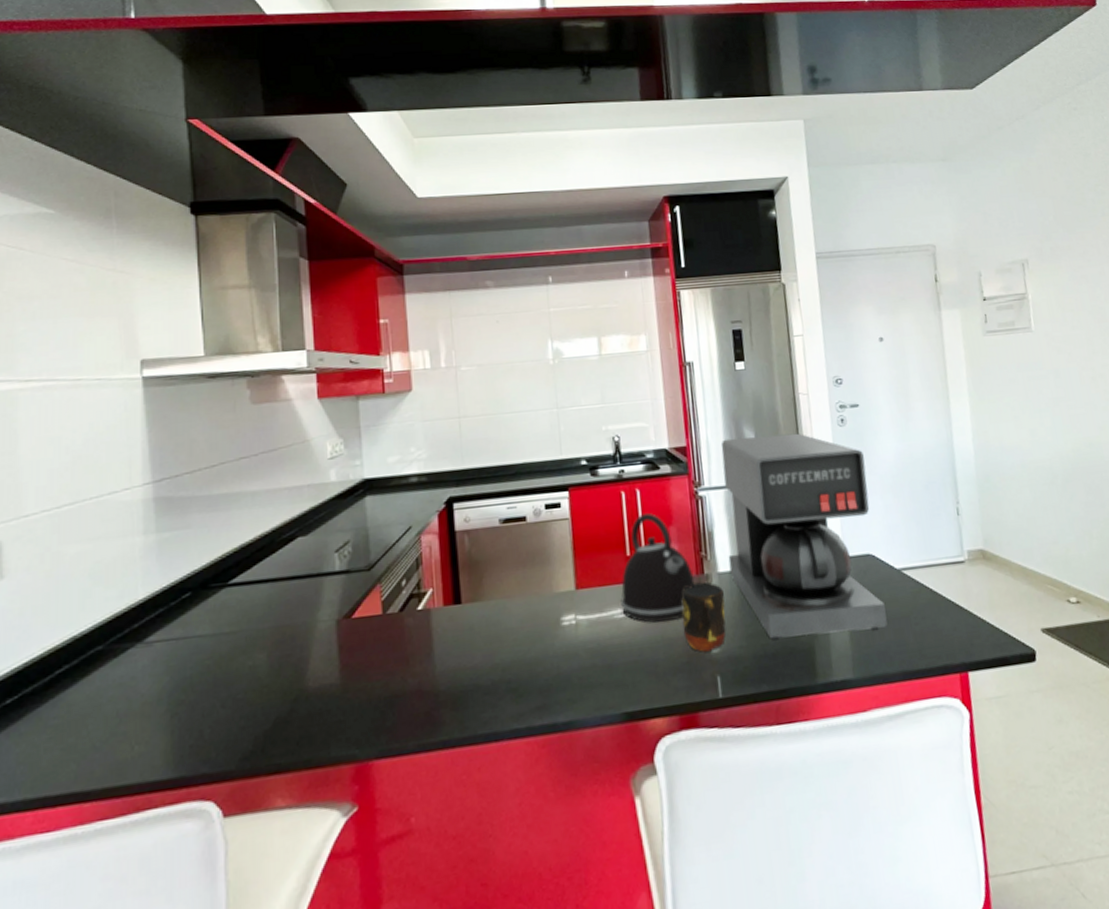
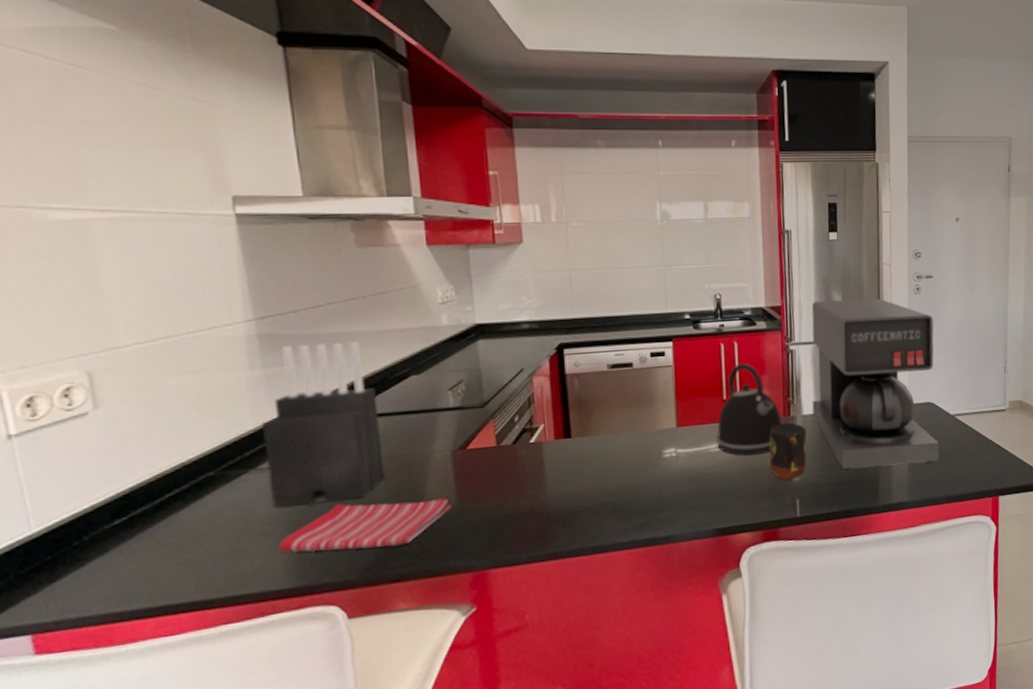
knife block: none [150,502,268,686] -> present [261,342,385,508]
dish towel: none [158,674,335,738] -> present [278,498,452,553]

